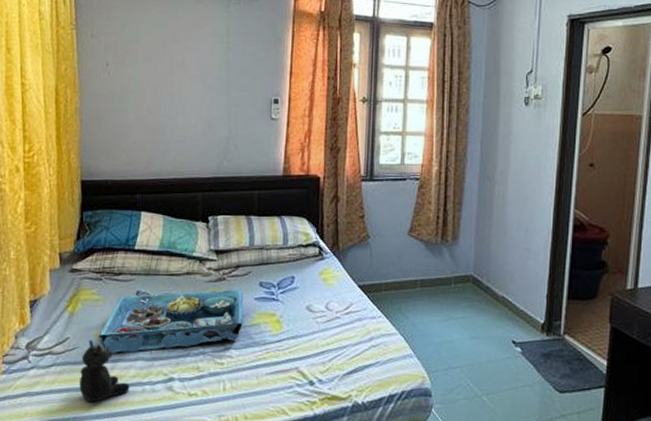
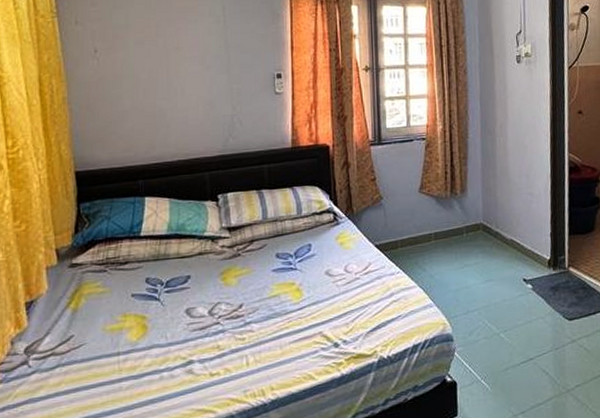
teddy bear: present [79,340,130,403] -> none [89,334,146,399]
serving tray: present [98,289,244,353] -> none [107,262,262,345]

